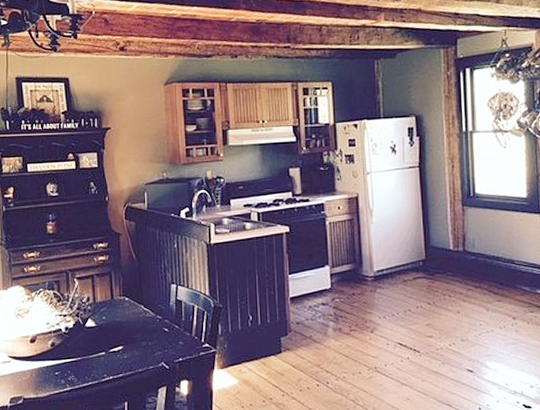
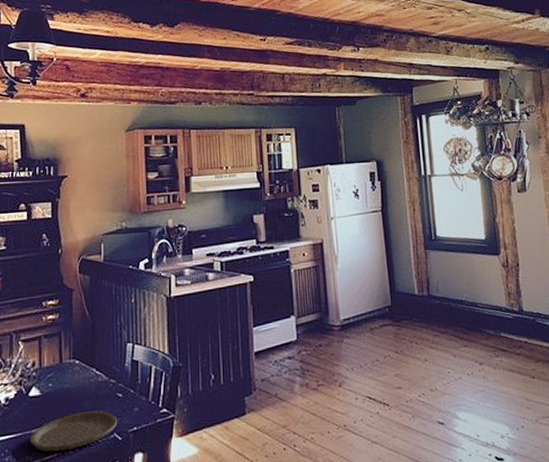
plate: none [89,342,165,374] -> present [30,410,118,452]

